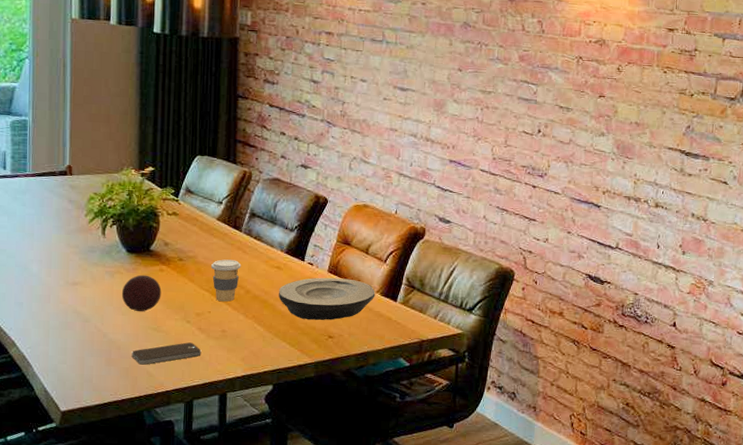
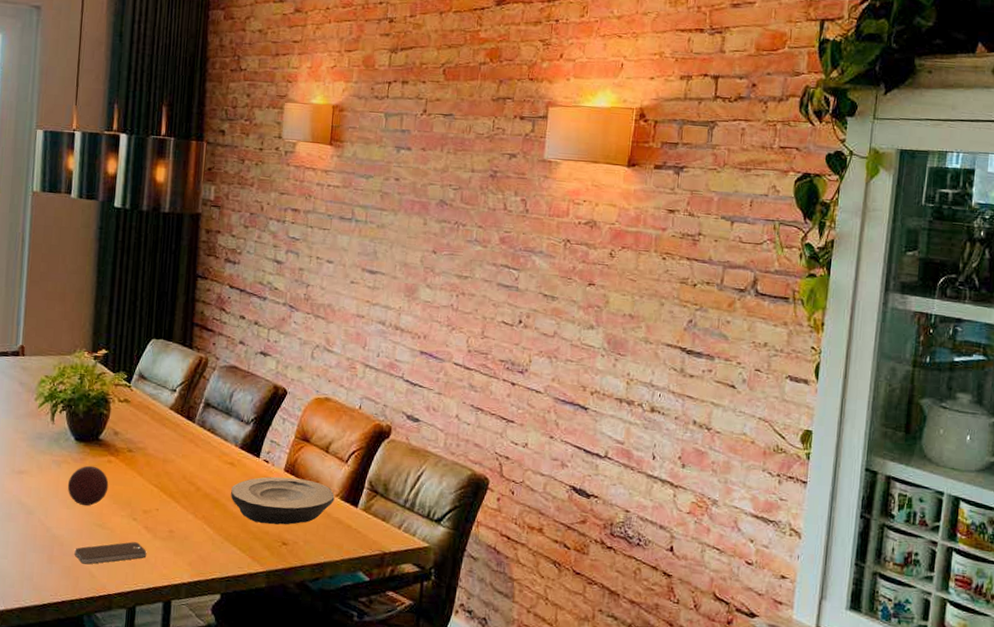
coffee cup: present [210,259,241,302] -> none [160,452,193,499]

